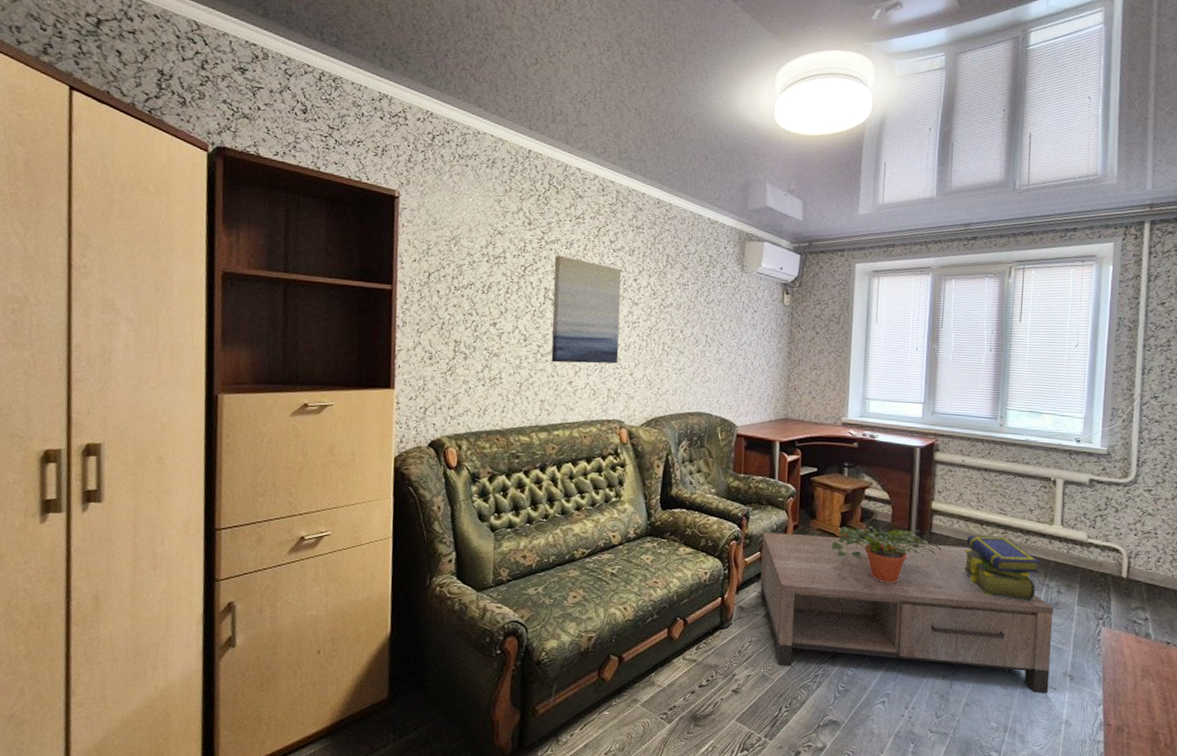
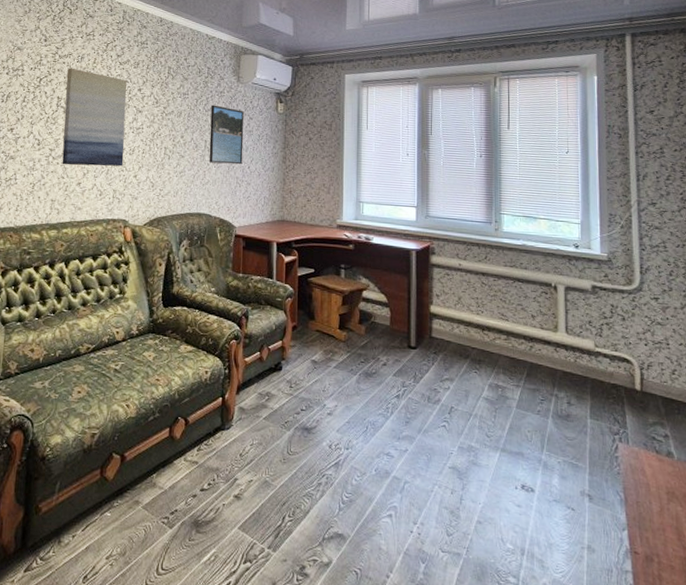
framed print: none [710,296,748,361] -> present [208,104,244,165]
coffee table: present [760,532,1054,694] -> none [260,332,566,514]
potted plant: present [831,525,942,583] -> none [331,327,443,388]
stack of books: present [962,535,1041,601] -> none [465,341,547,412]

